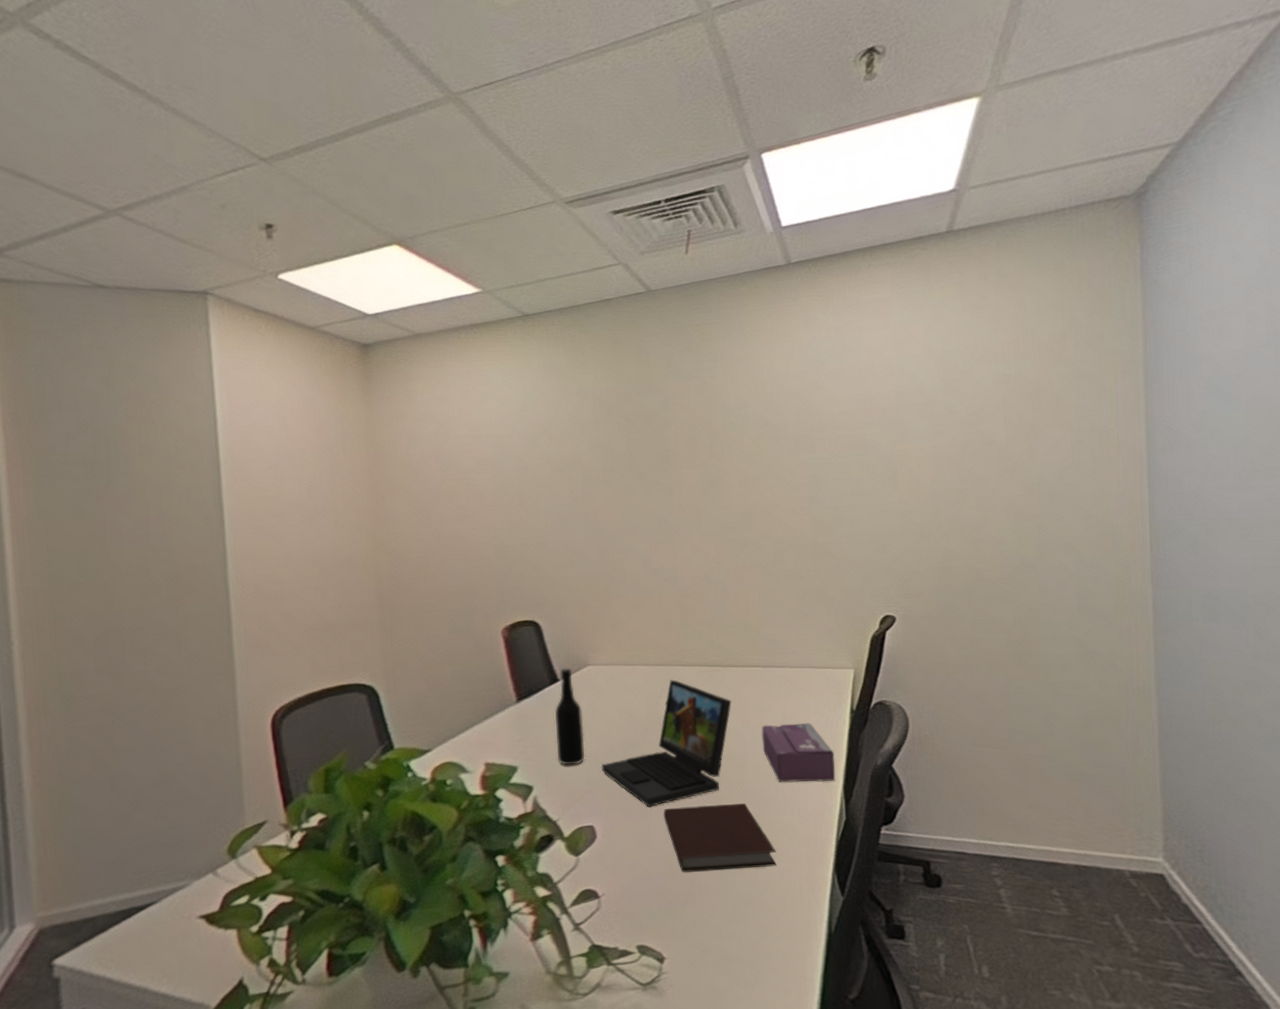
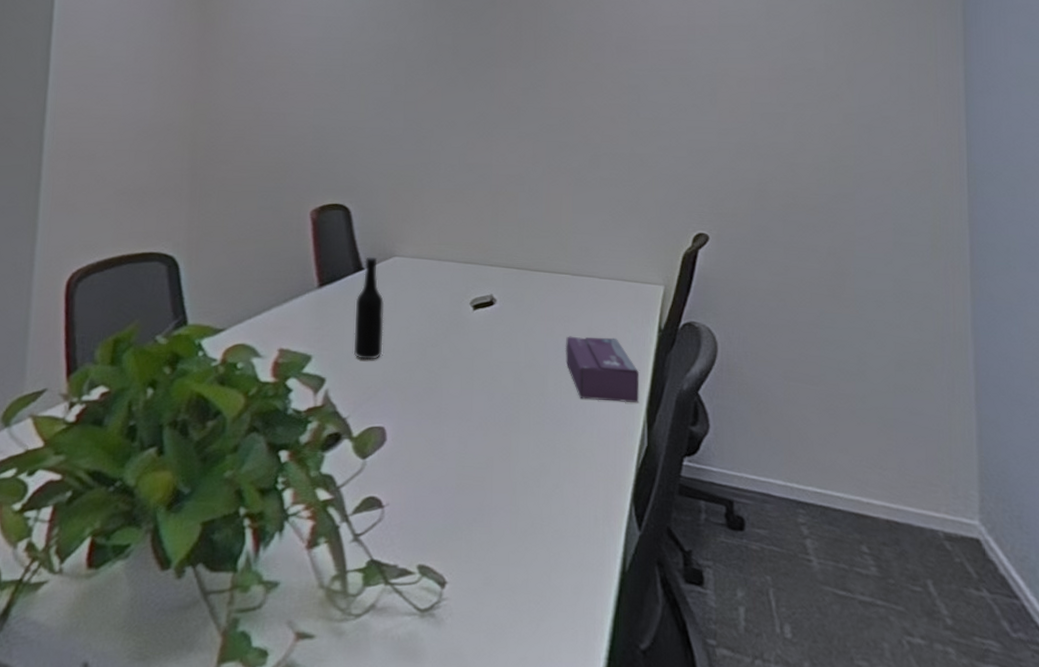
laptop: present [601,680,732,808] -> none [398,279,537,413]
notebook: present [663,803,777,872] -> none [458,415,572,491]

